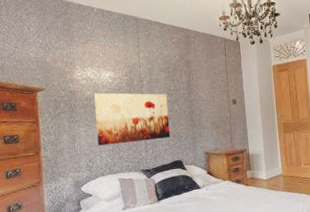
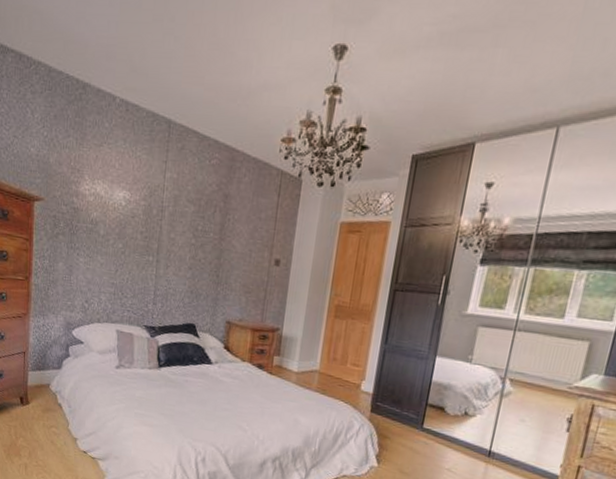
wall art: present [94,93,171,146] -> none [98,216,192,293]

